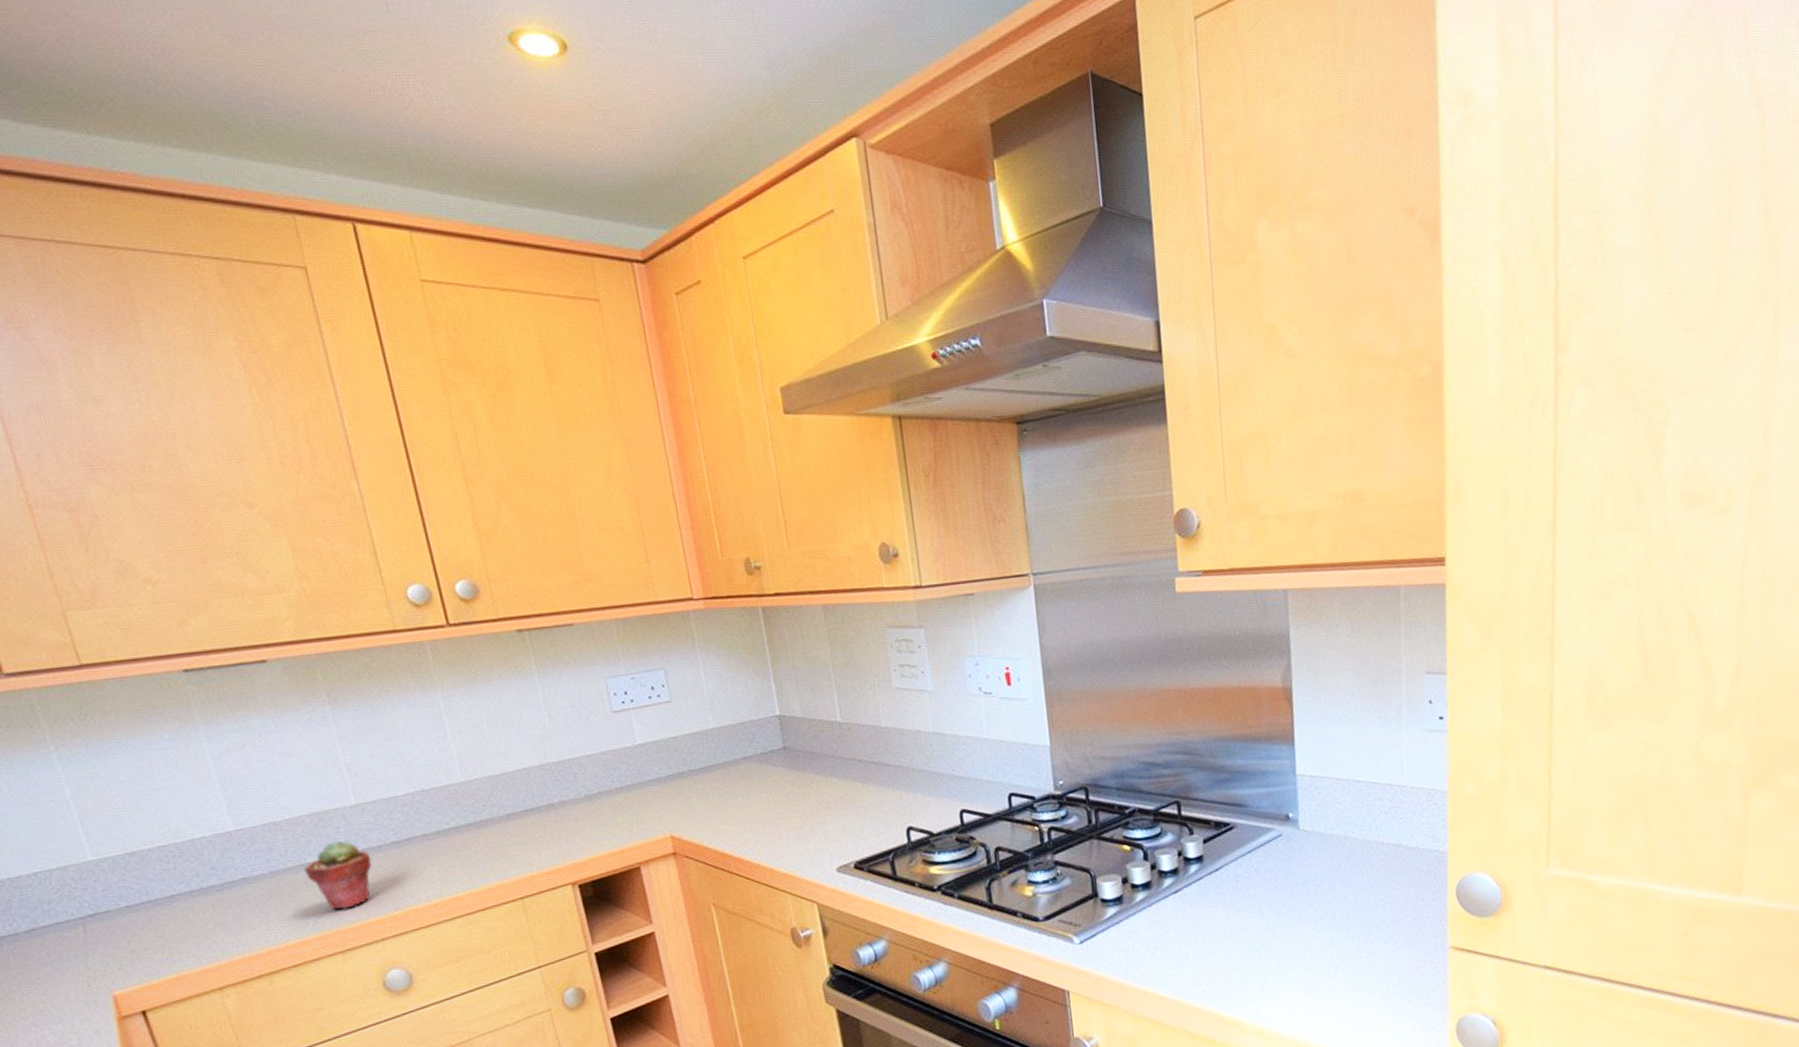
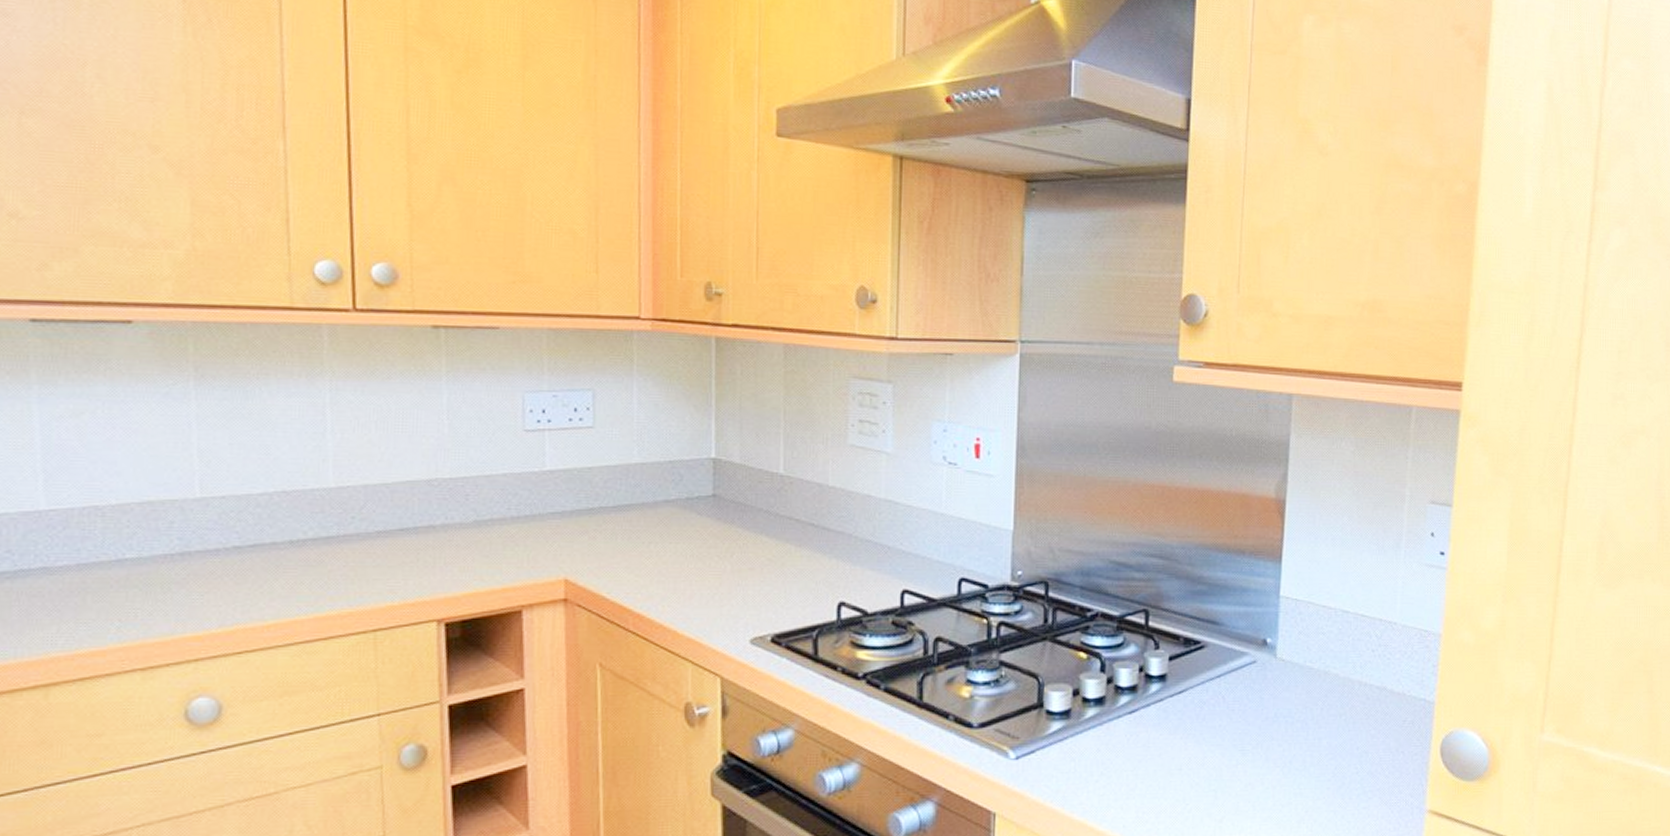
potted succulent: present [304,841,373,911] -> none [119,537,204,619]

